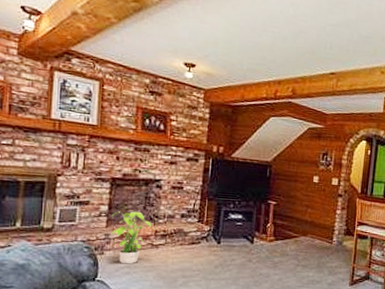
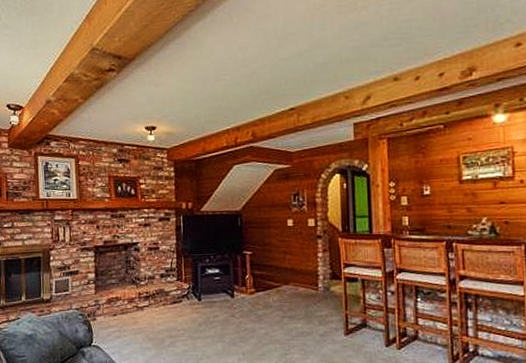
potted plant: present [111,210,151,264] -> none [98,275,134,328]

